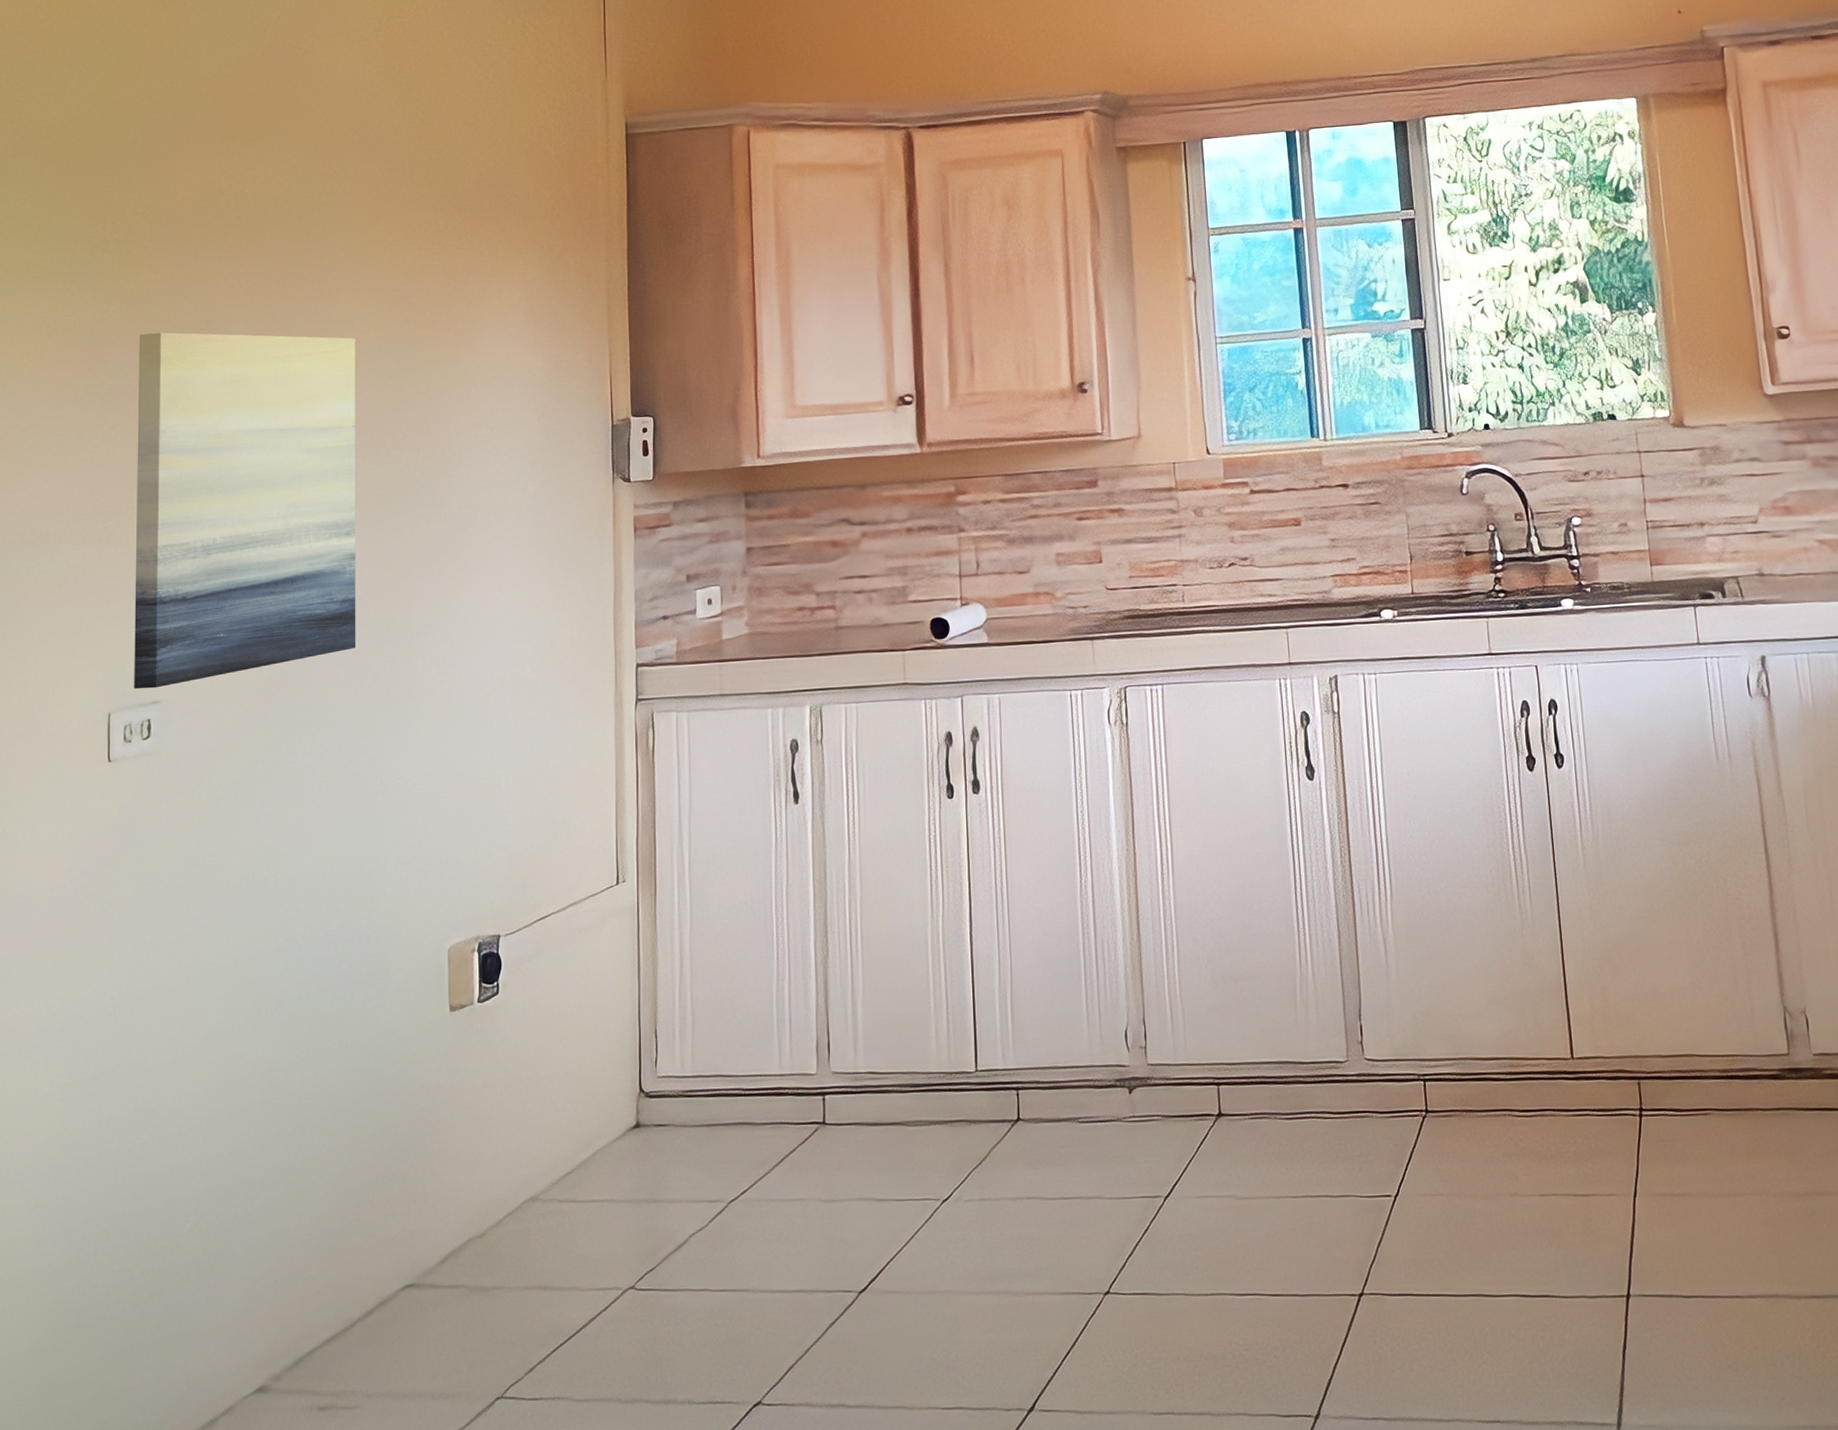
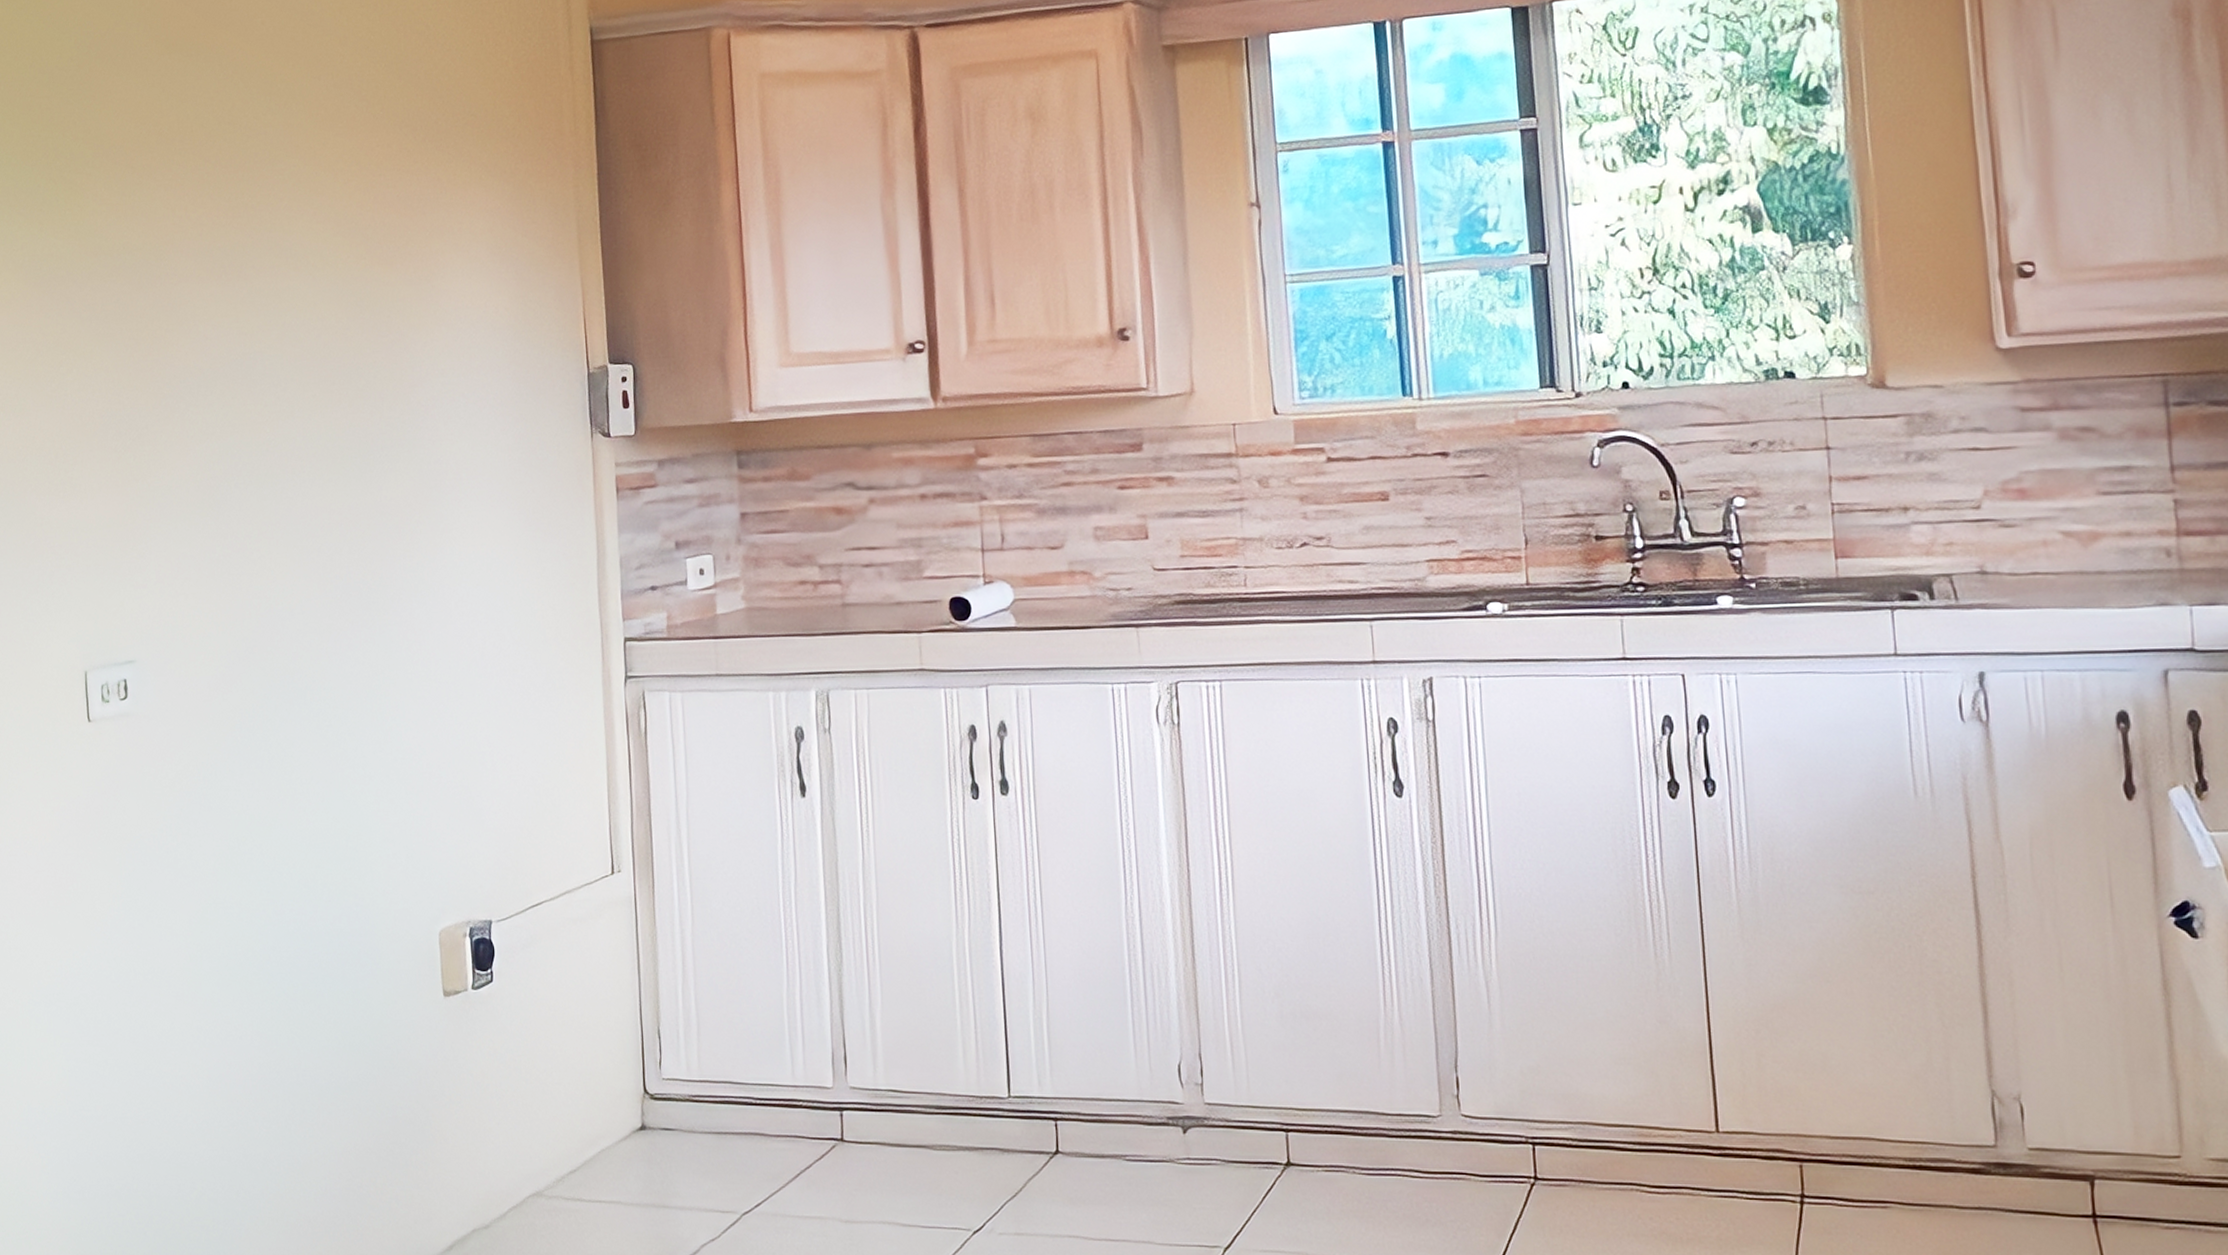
wall art: present [134,332,356,690] -> none [89,268,329,648]

